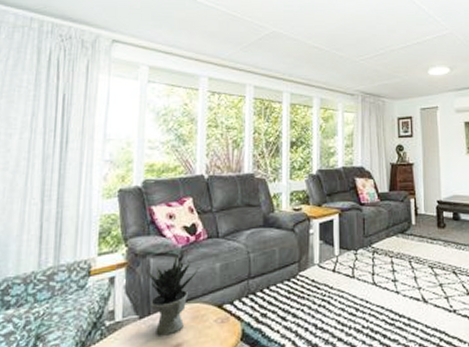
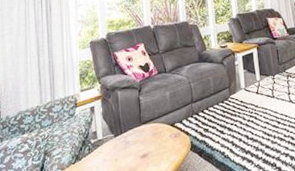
potted plant: present [149,255,199,336] -> none [118,87,154,149]

